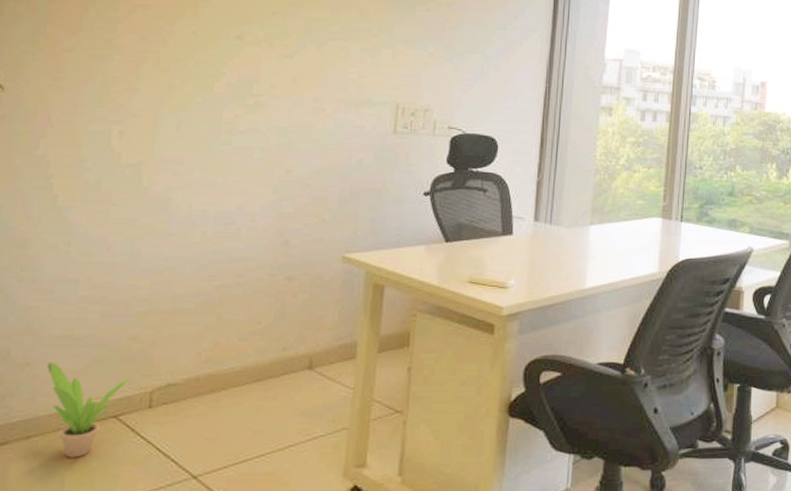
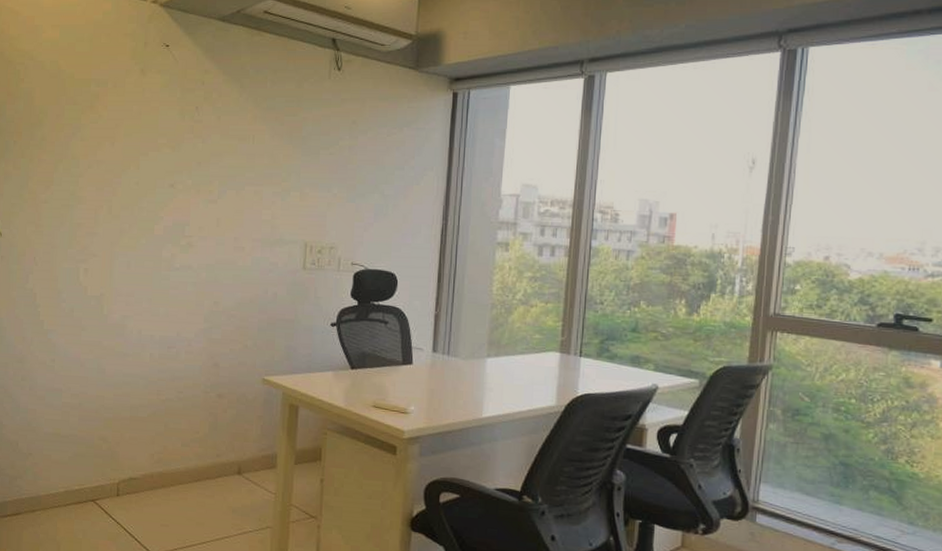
potted plant: present [47,361,129,458] -> none [44,453,102,530]

